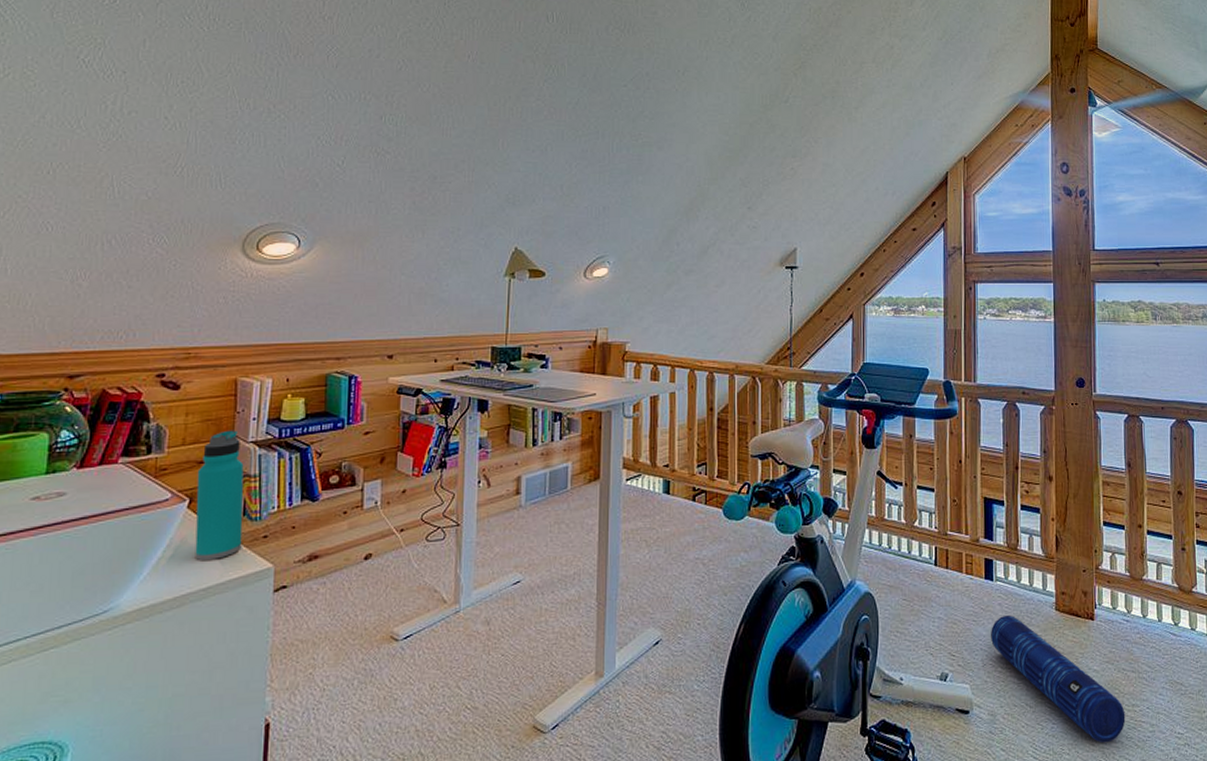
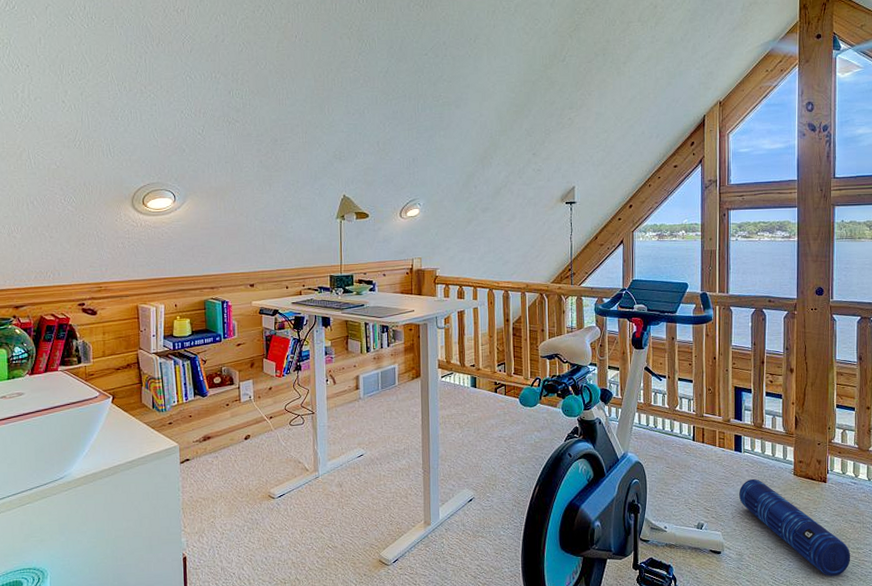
water bottle: present [195,430,244,561] -> none [116,344,154,442]

